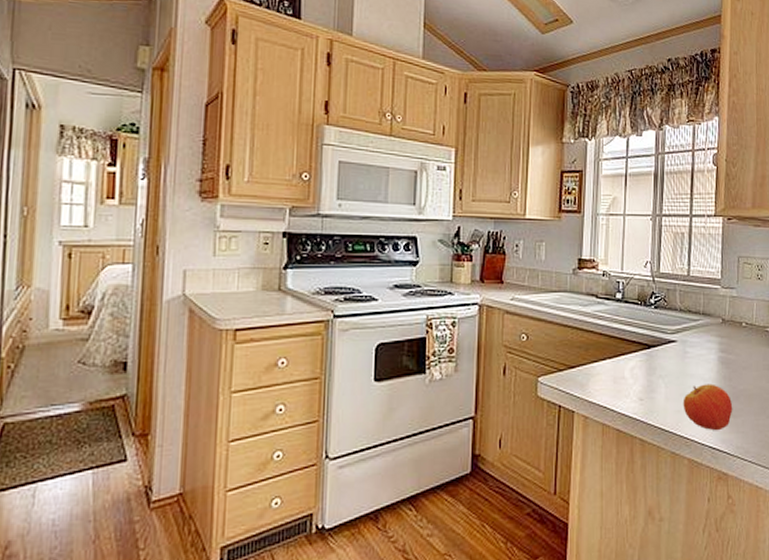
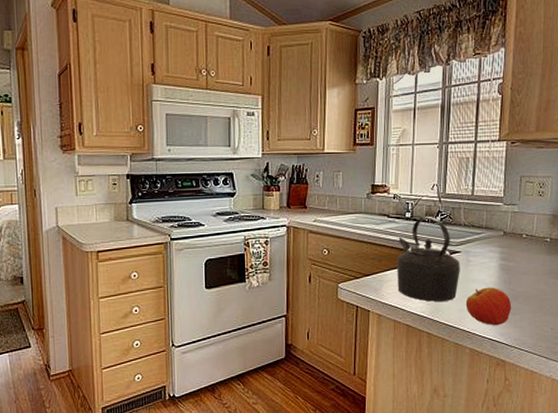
kettle: none [605,297,677,401] -> present [396,216,460,302]

